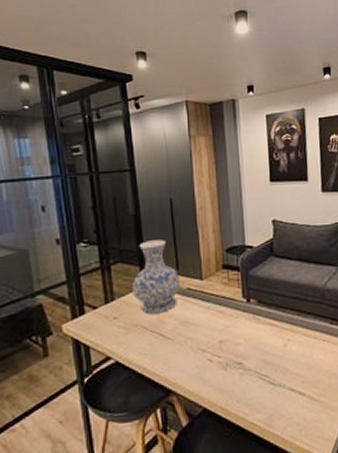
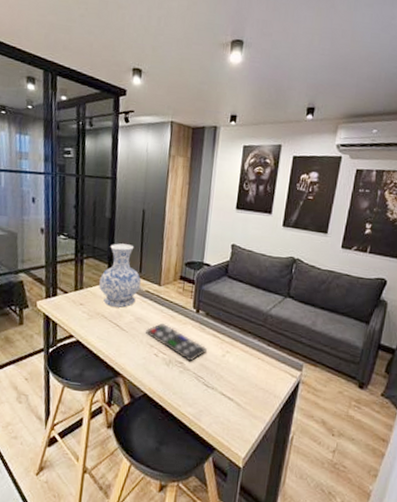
remote control: none [194,322,266,360] -> present [146,323,207,362]

